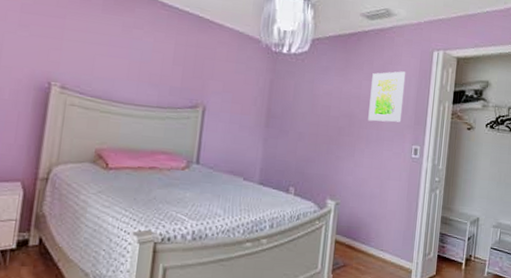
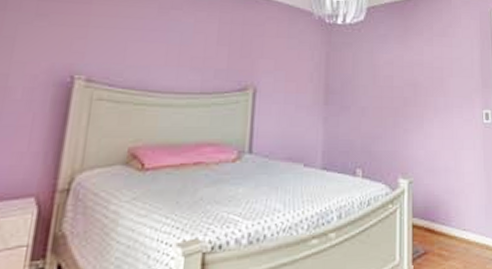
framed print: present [368,71,406,122] -> none [433,34,468,88]

